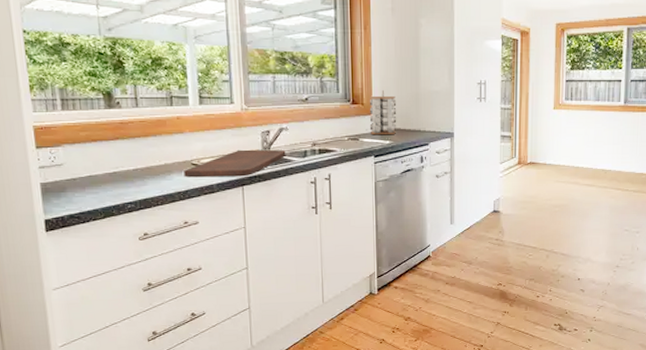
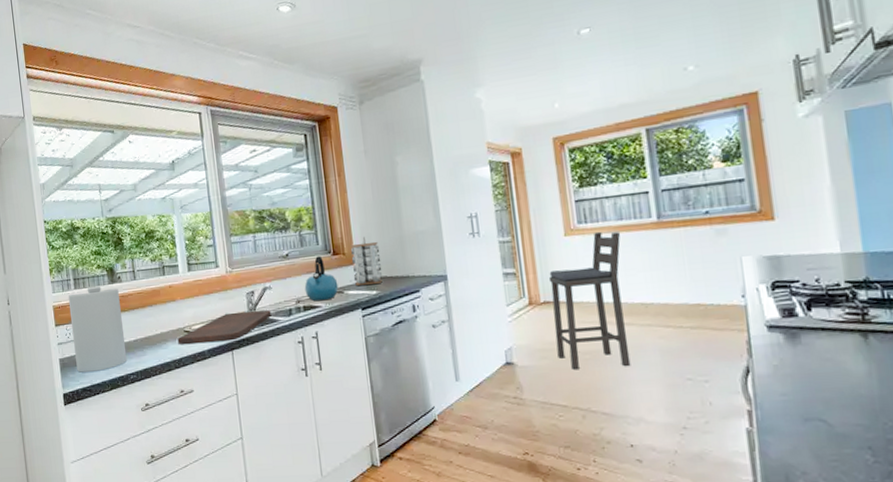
paper towel holder: none [53,111,125,200] -> present [68,287,127,373]
kettle: none [321,103,354,146] -> present [304,256,339,302]
bar stool: none [535,108,595,220] -> present [548,231,631,370]

